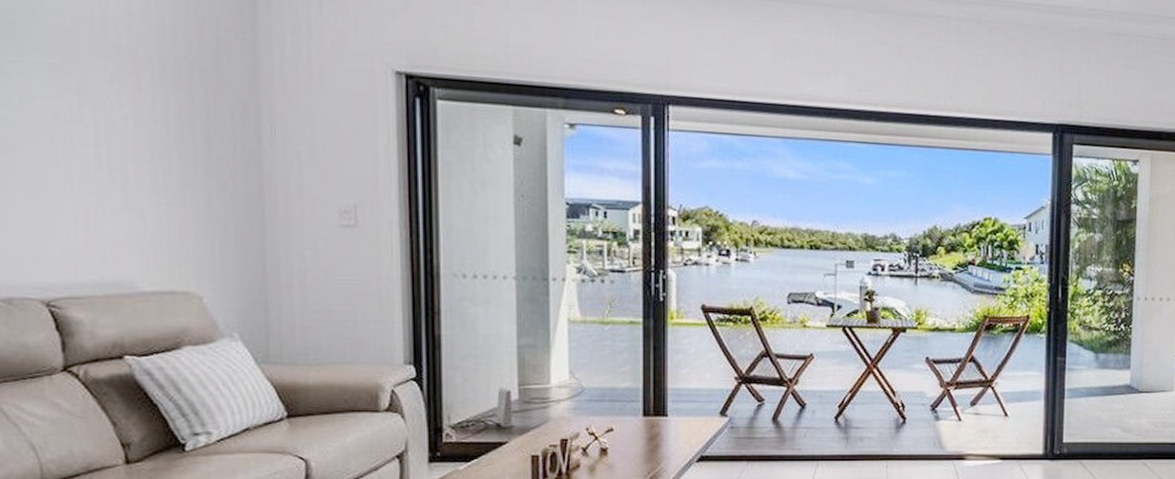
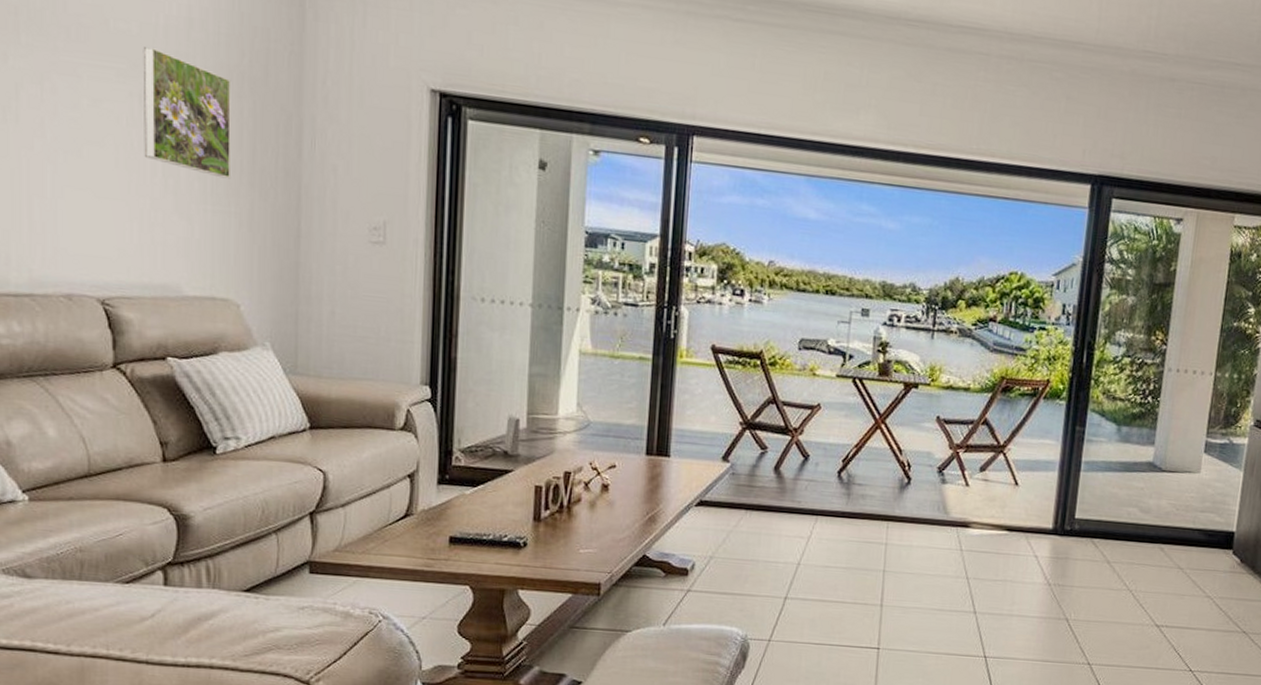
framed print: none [78,41,186,171] -> present [143,47,232,179]

